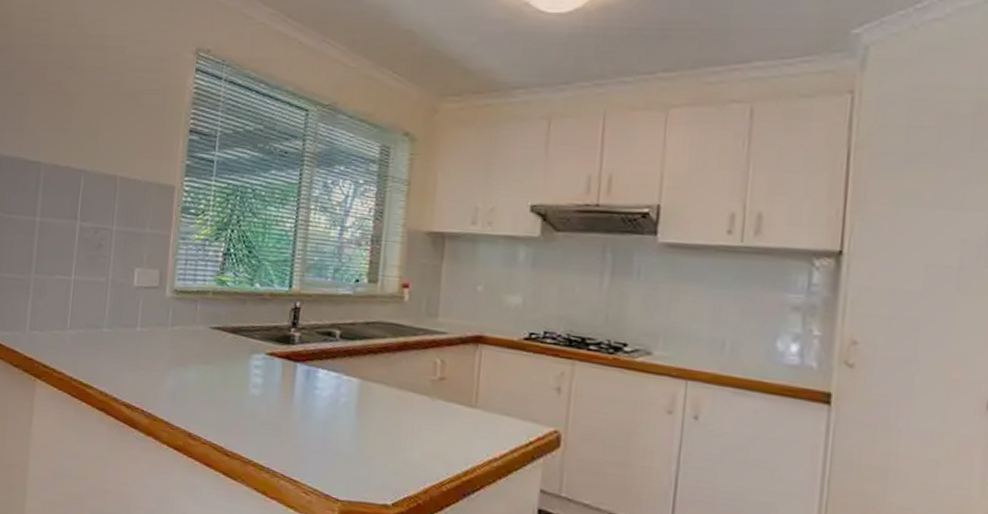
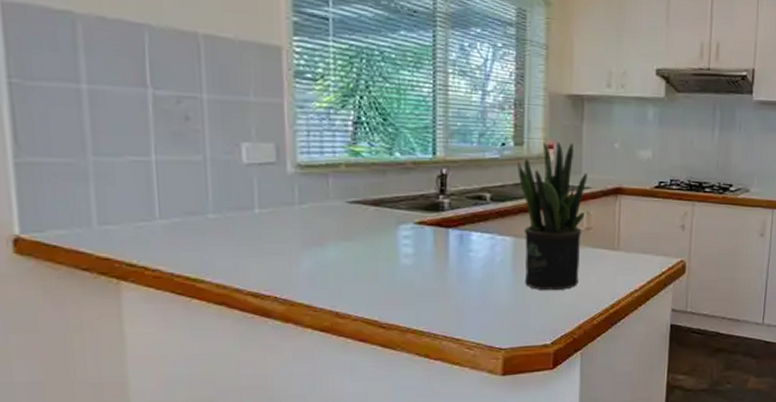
potted plant: none [369,280,445,445] -> present [517,141,588,291]

